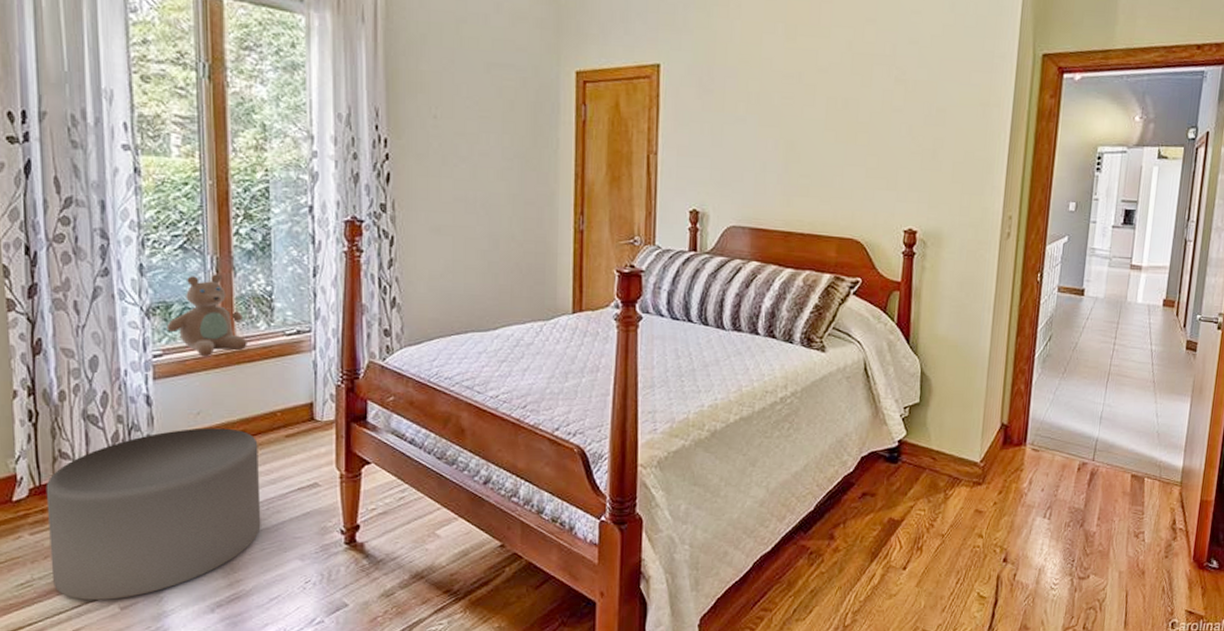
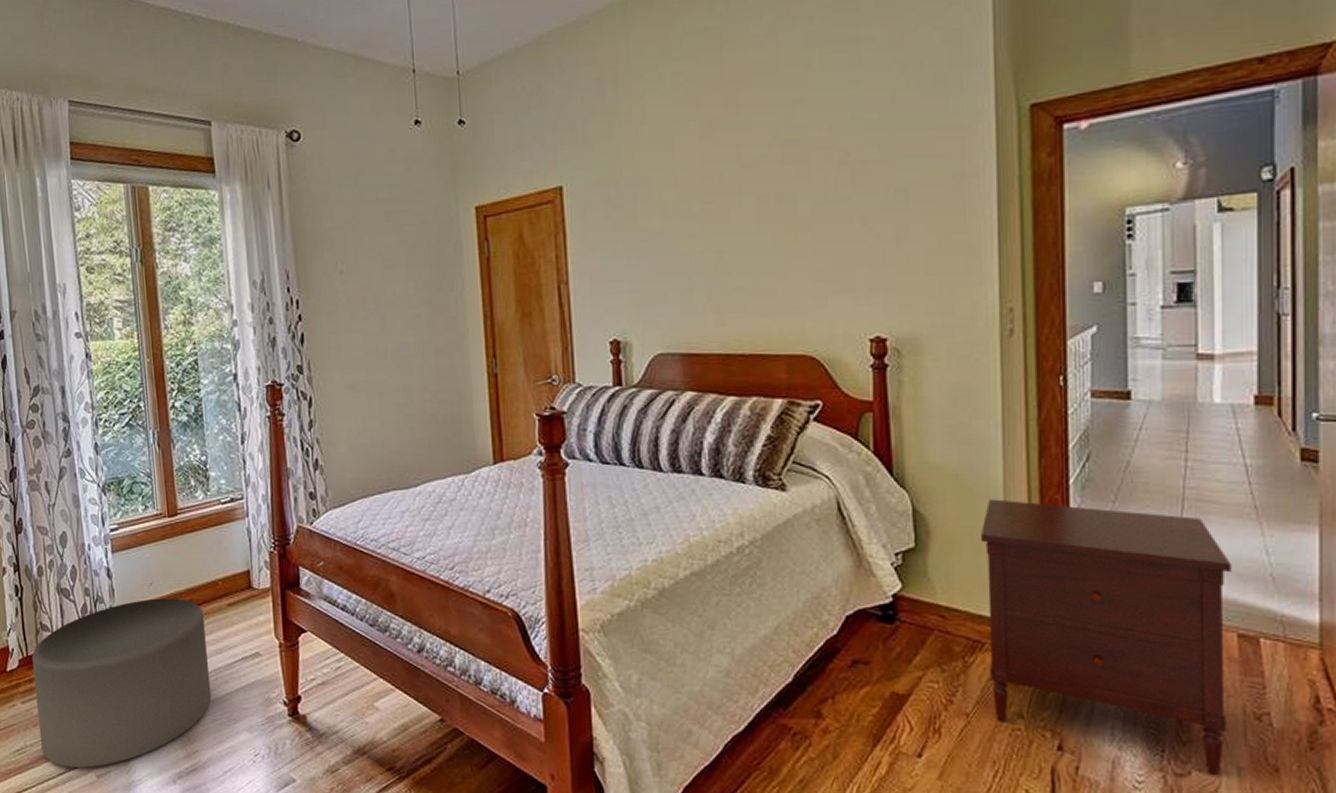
teddy bear: present [166,274,247,357] -> none [119,447,189,529]
dresser: none [962,367,1134,577] -> present [980,499,1232,775]

